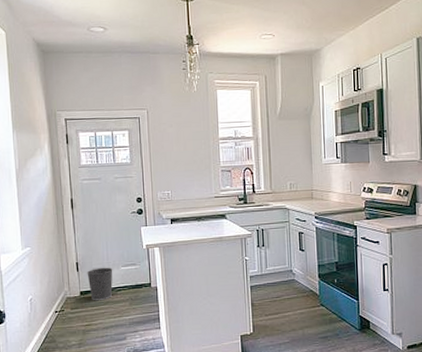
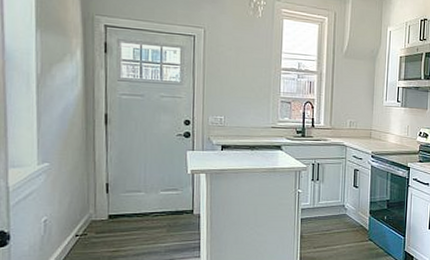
wastebasket: present [87,267,113,301] -> none [118,190,150,226]

